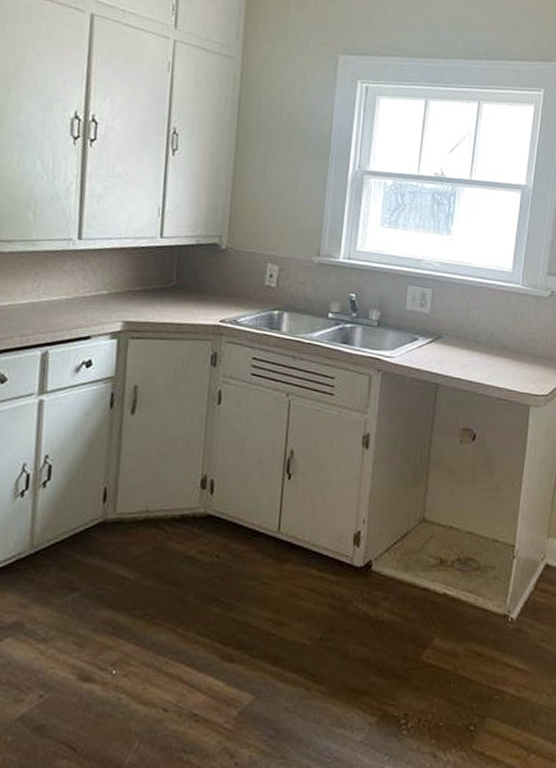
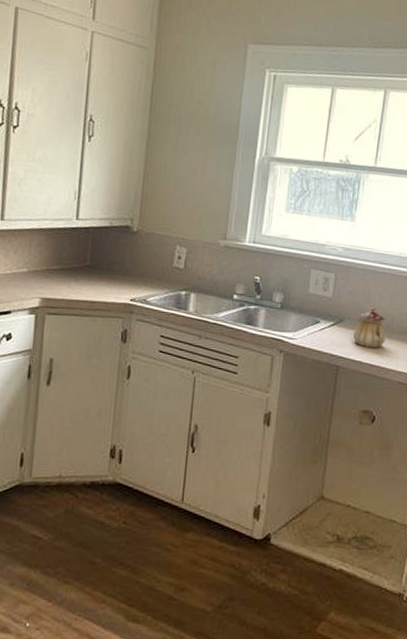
teapot: none [452,321,485,364] -> present [353,306,386,348]

